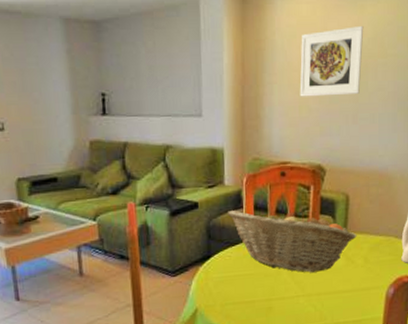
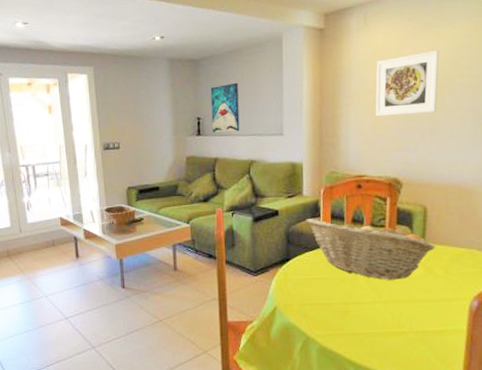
wall art: none [116,52,153,113] -> present [210,82,240,133]

